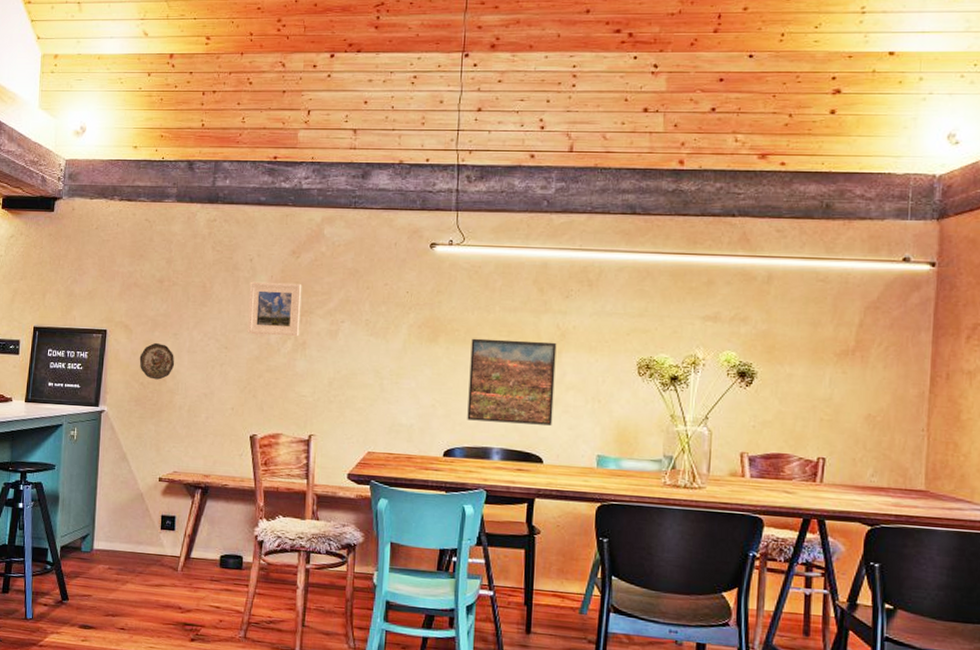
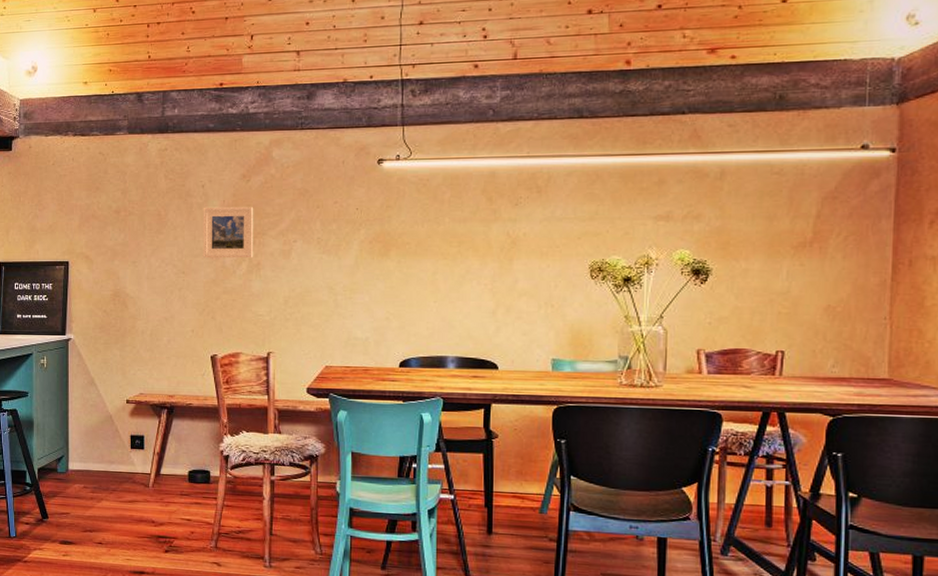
decorative plate: present [139,342,175,380] -> none [101,271,135,307]
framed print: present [467,338,557,426] -> none [421,250,508,332]

